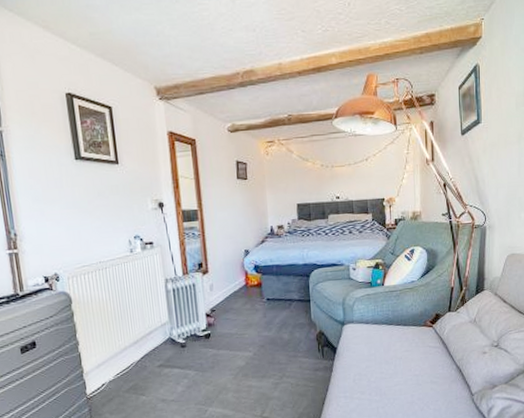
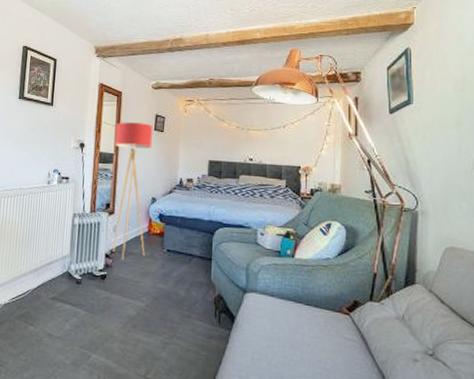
floor lamp: none [195,172,246,318] -> present [113,122,153,261]

